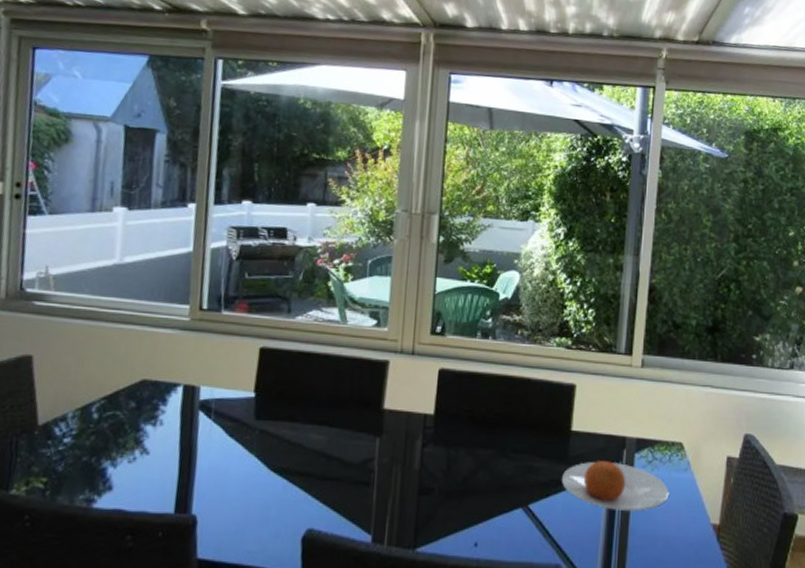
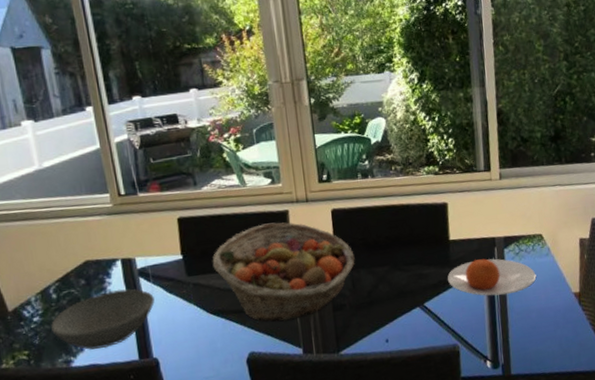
bowl: none [81,421,211,492] -> present [51,289,155,350]
fruit basket: none [287,372,456,498] -> present [212,222,356,322]

